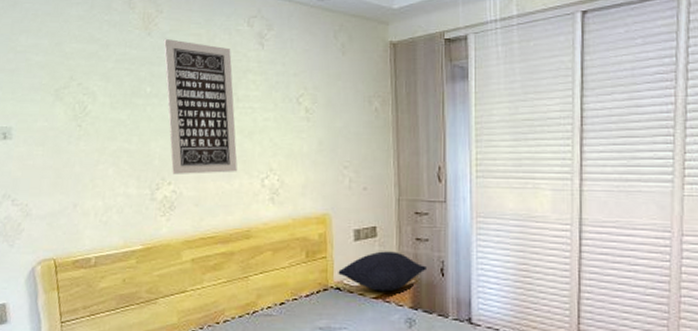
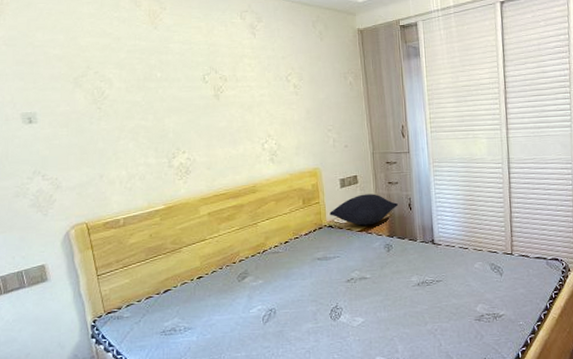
wall art: present [163,38,238,174] -> none [169,31,241,144]

